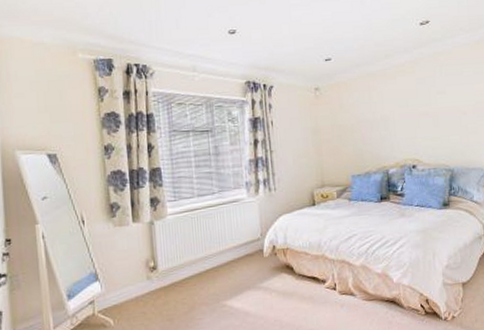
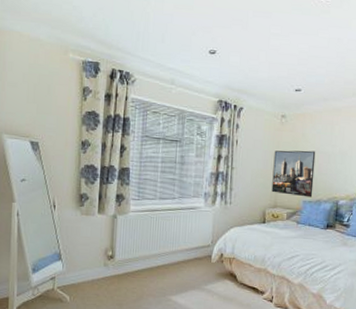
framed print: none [313,121,361,172] -> present [271,150,316,198]

